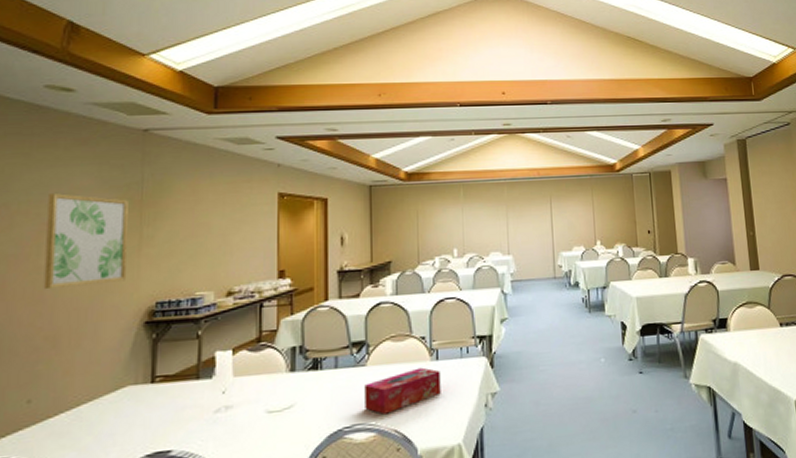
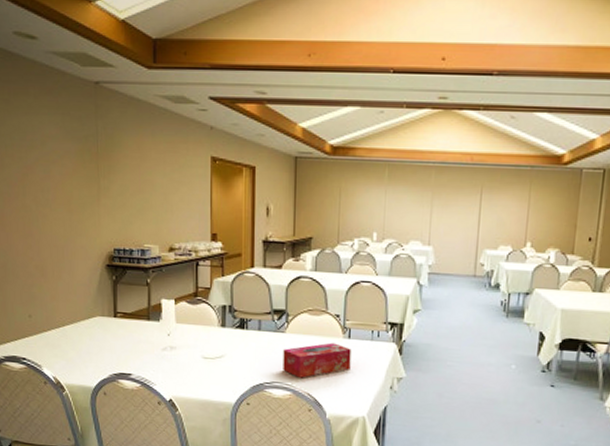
wall art: present [43,193,128,290] -> none [27,140,91,227]

